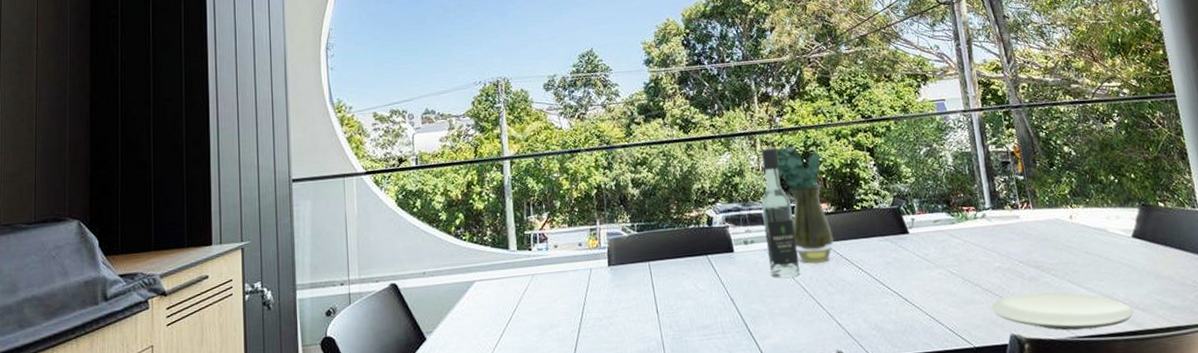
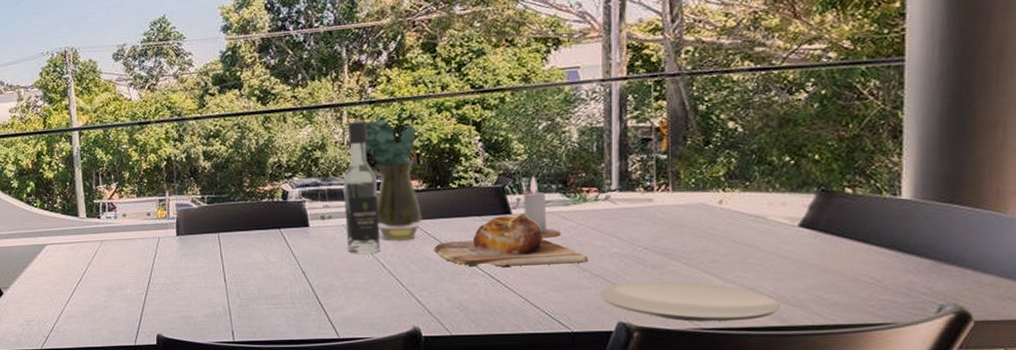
bread: none [847,232,978,287] -> present [434,213,589,267]
candle: none [916,197,952,256] -> present [523,176,561,238]

